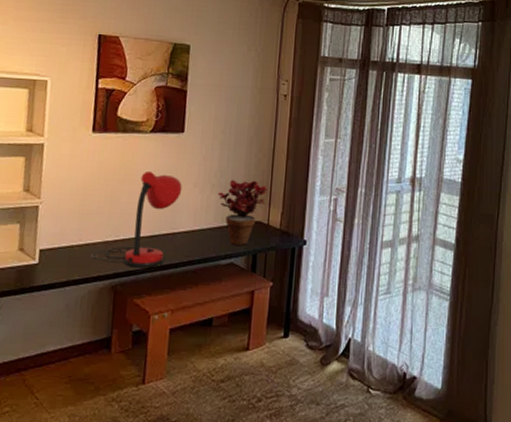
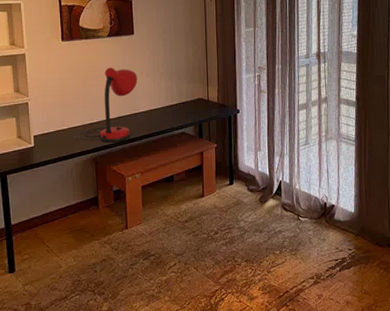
potted plant: present [218,179,269,245] -> none [166,66,206,118]

